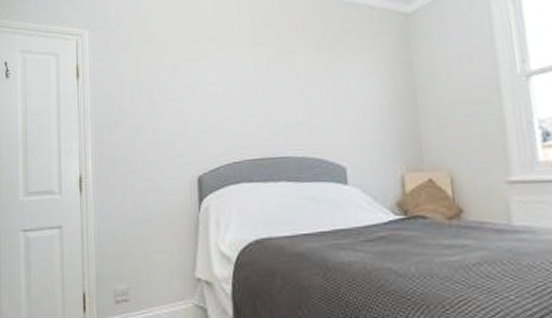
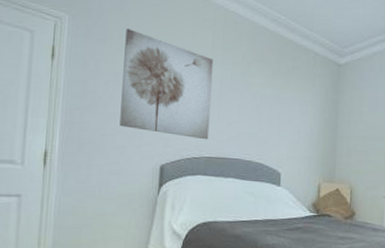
wall art: none [145,30,249,140] -> present [119,29,214,140]

